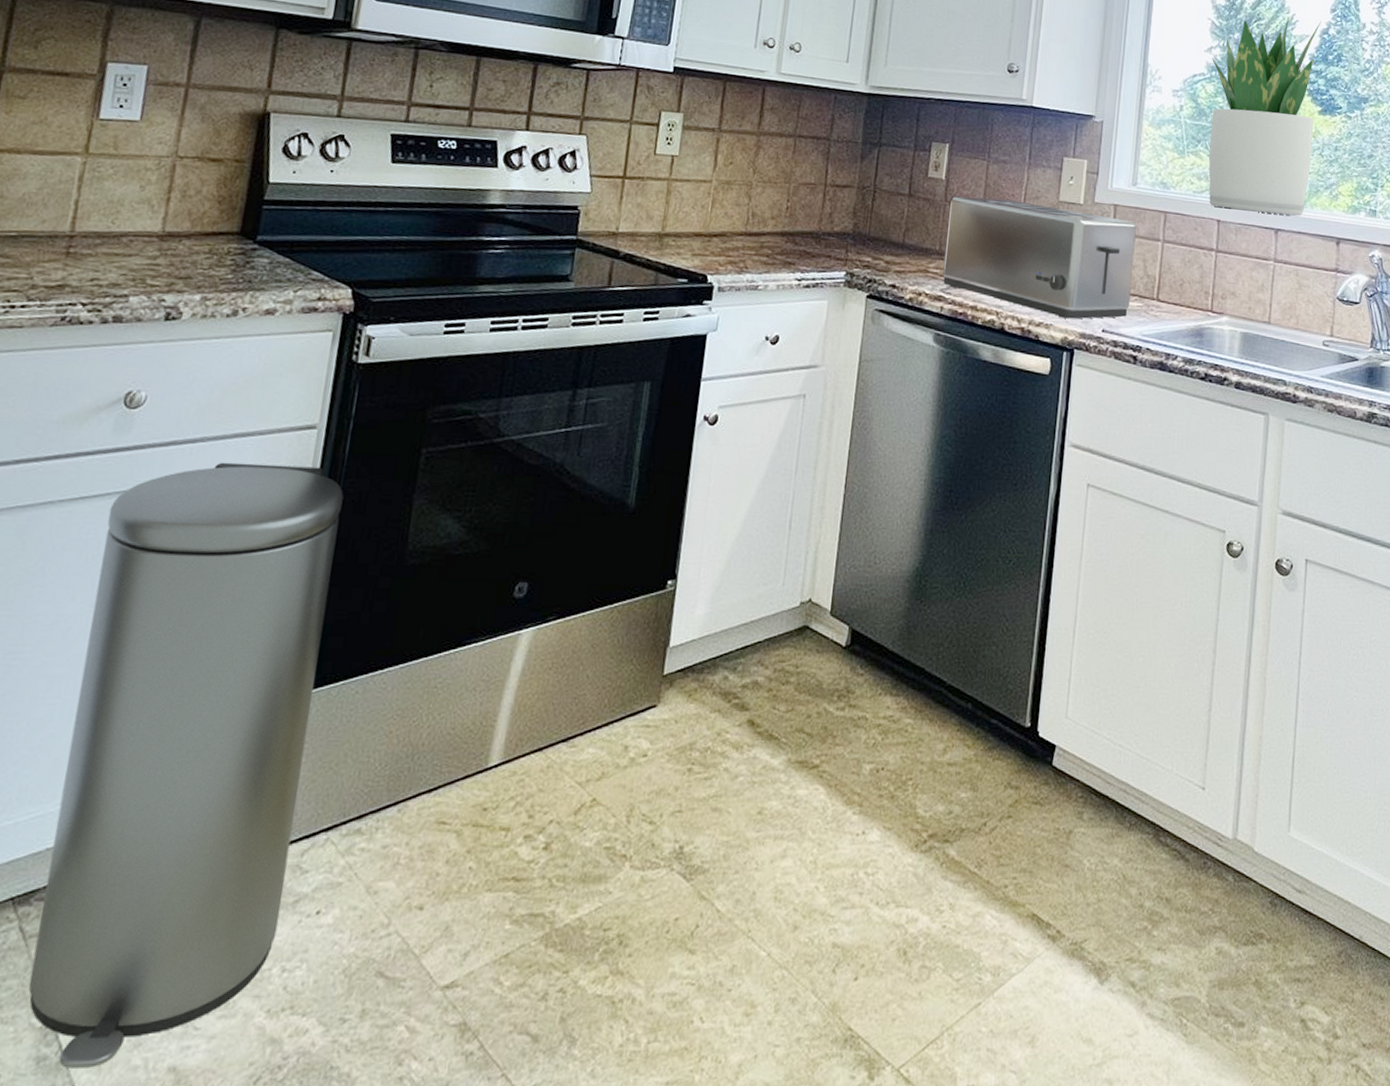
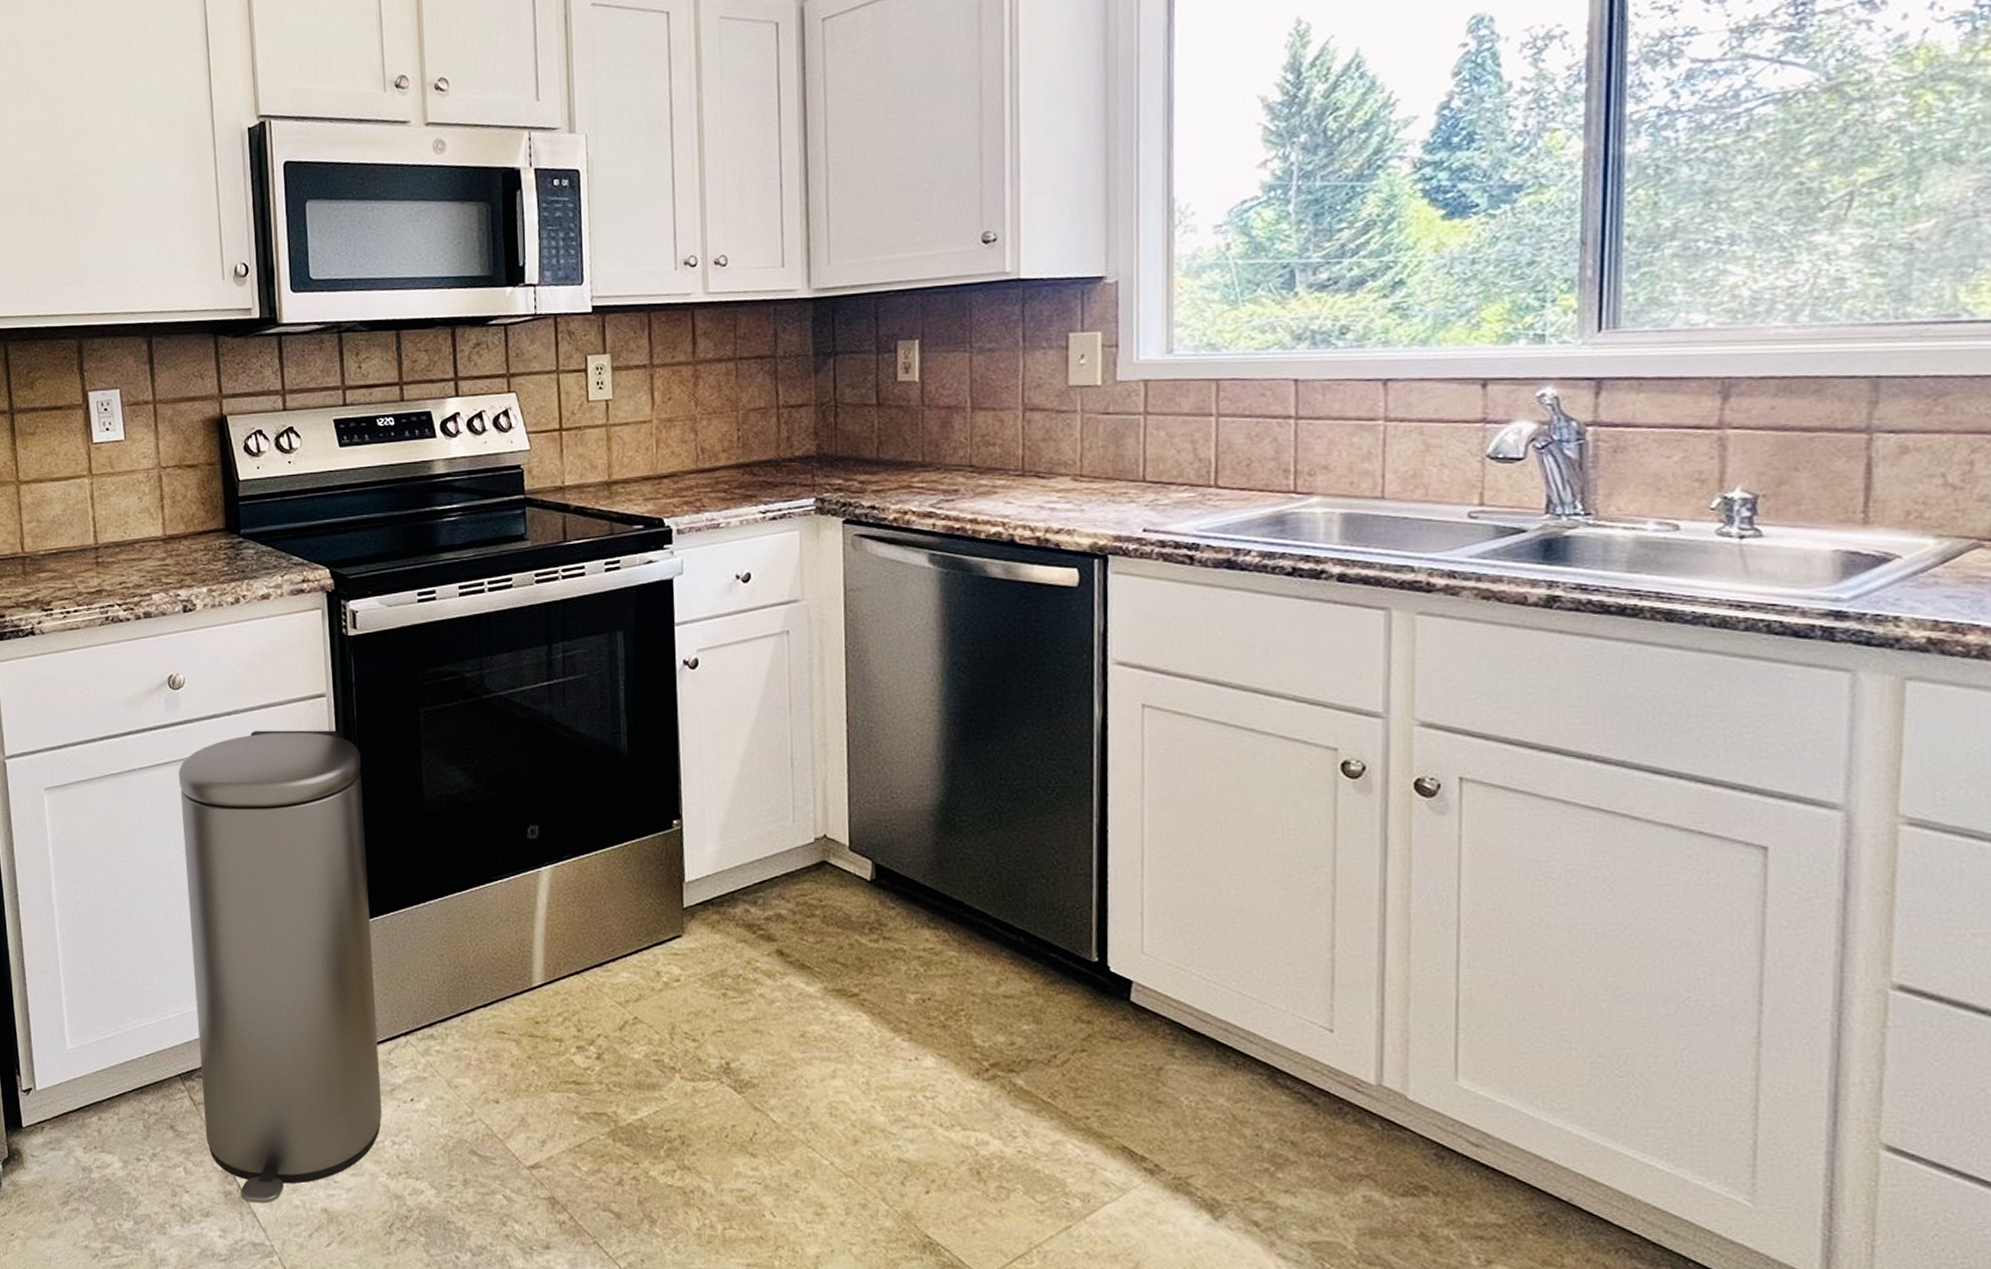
toaster: present [942,196,1136,319] -> none [928,392,1179,521]
planter: present [1208,17,1321,216] -> none [1267,92,1438,364]

